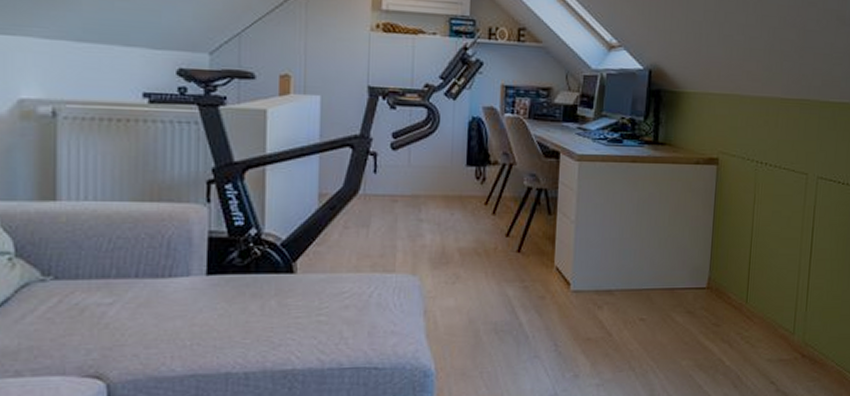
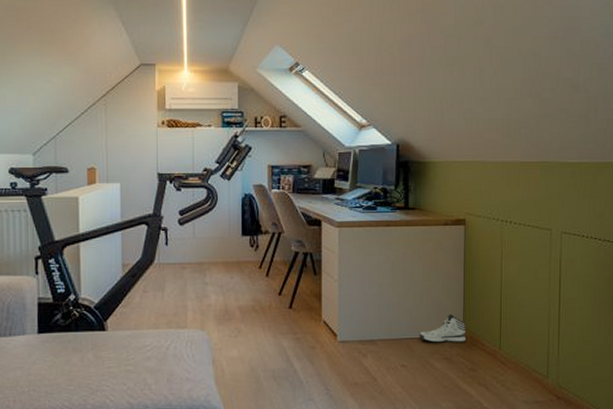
sneaker: none [661,263,712,295] -> present [419,314,467,343]

